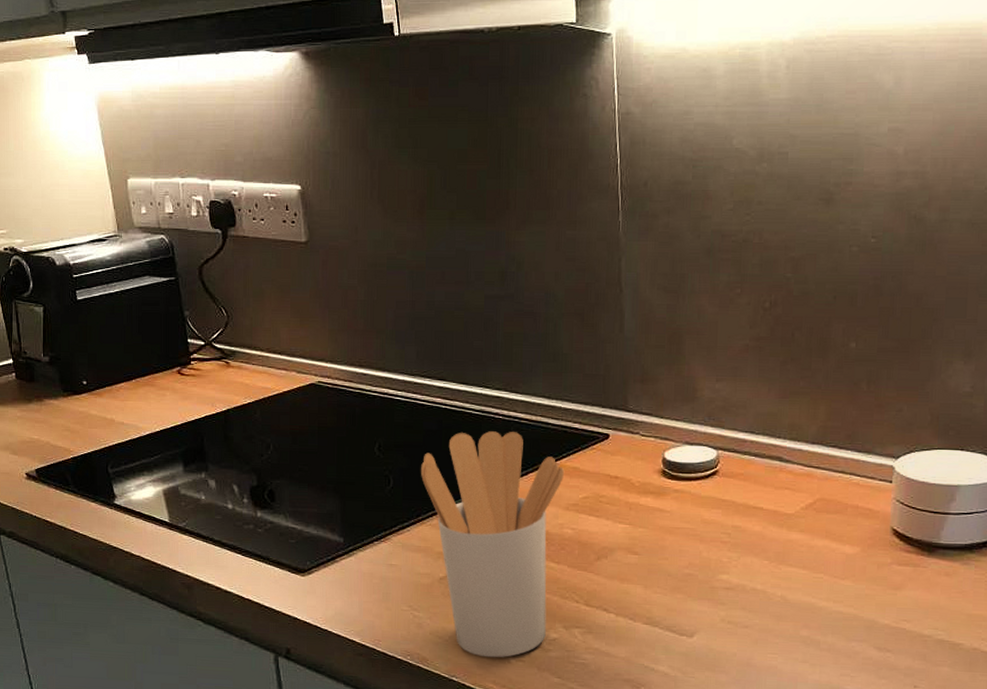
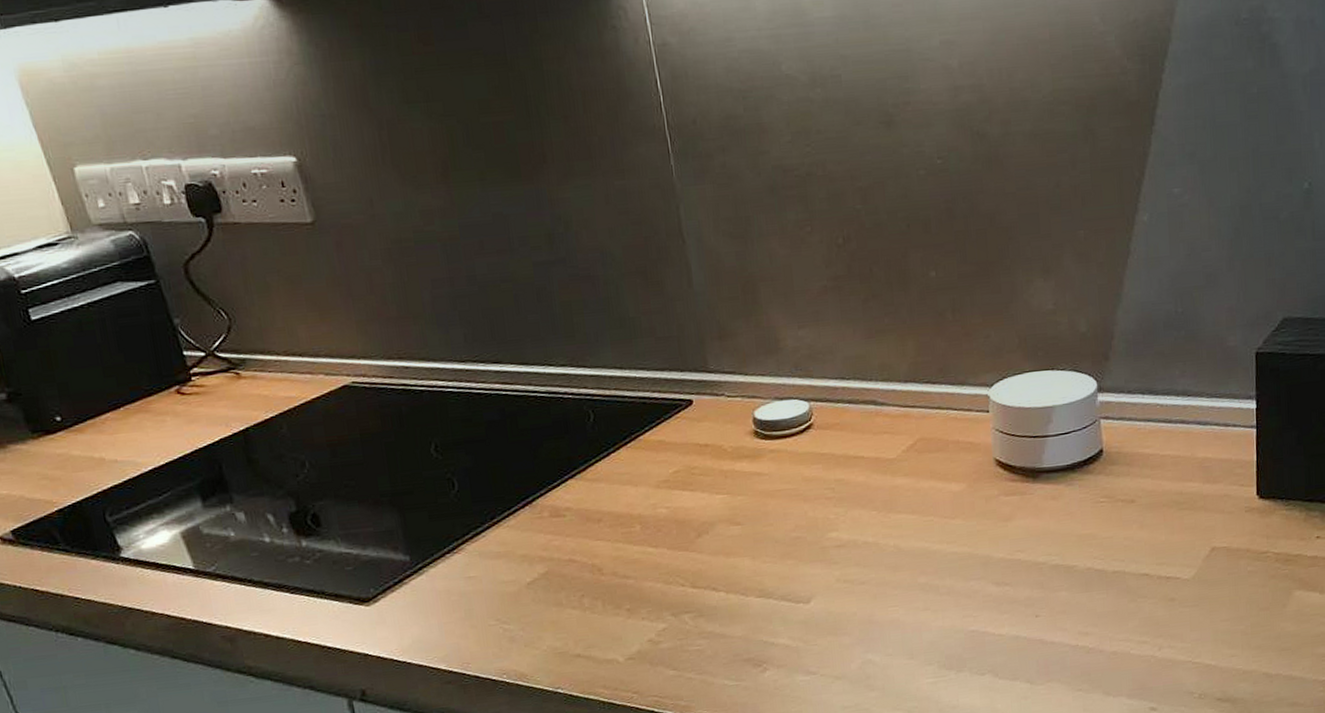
utensil holder: present [421,431,565,658] -> none [487,410,654,662]

